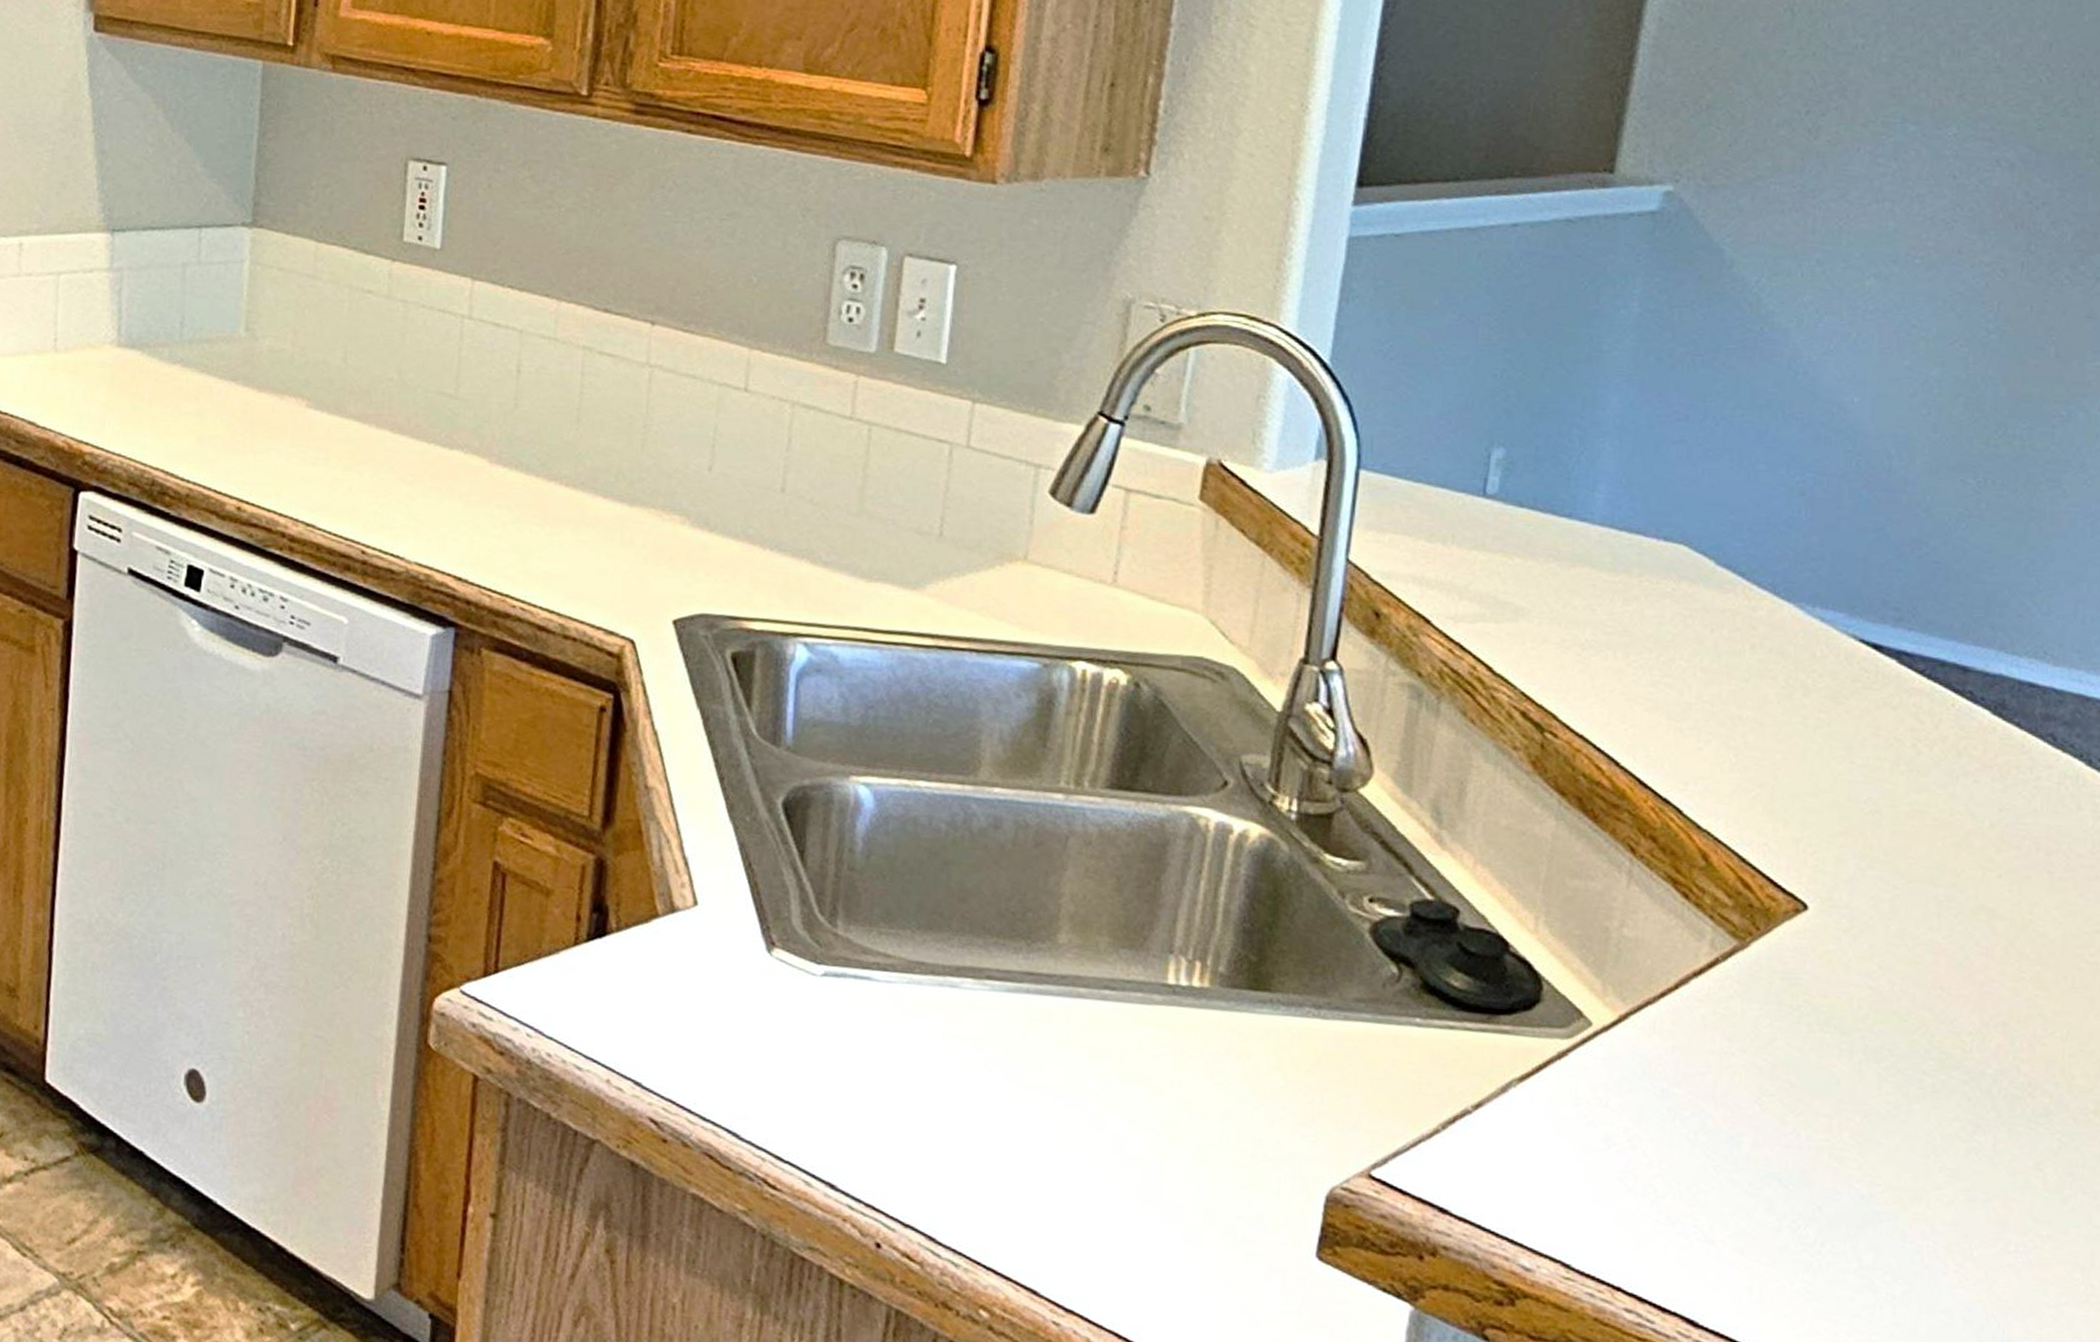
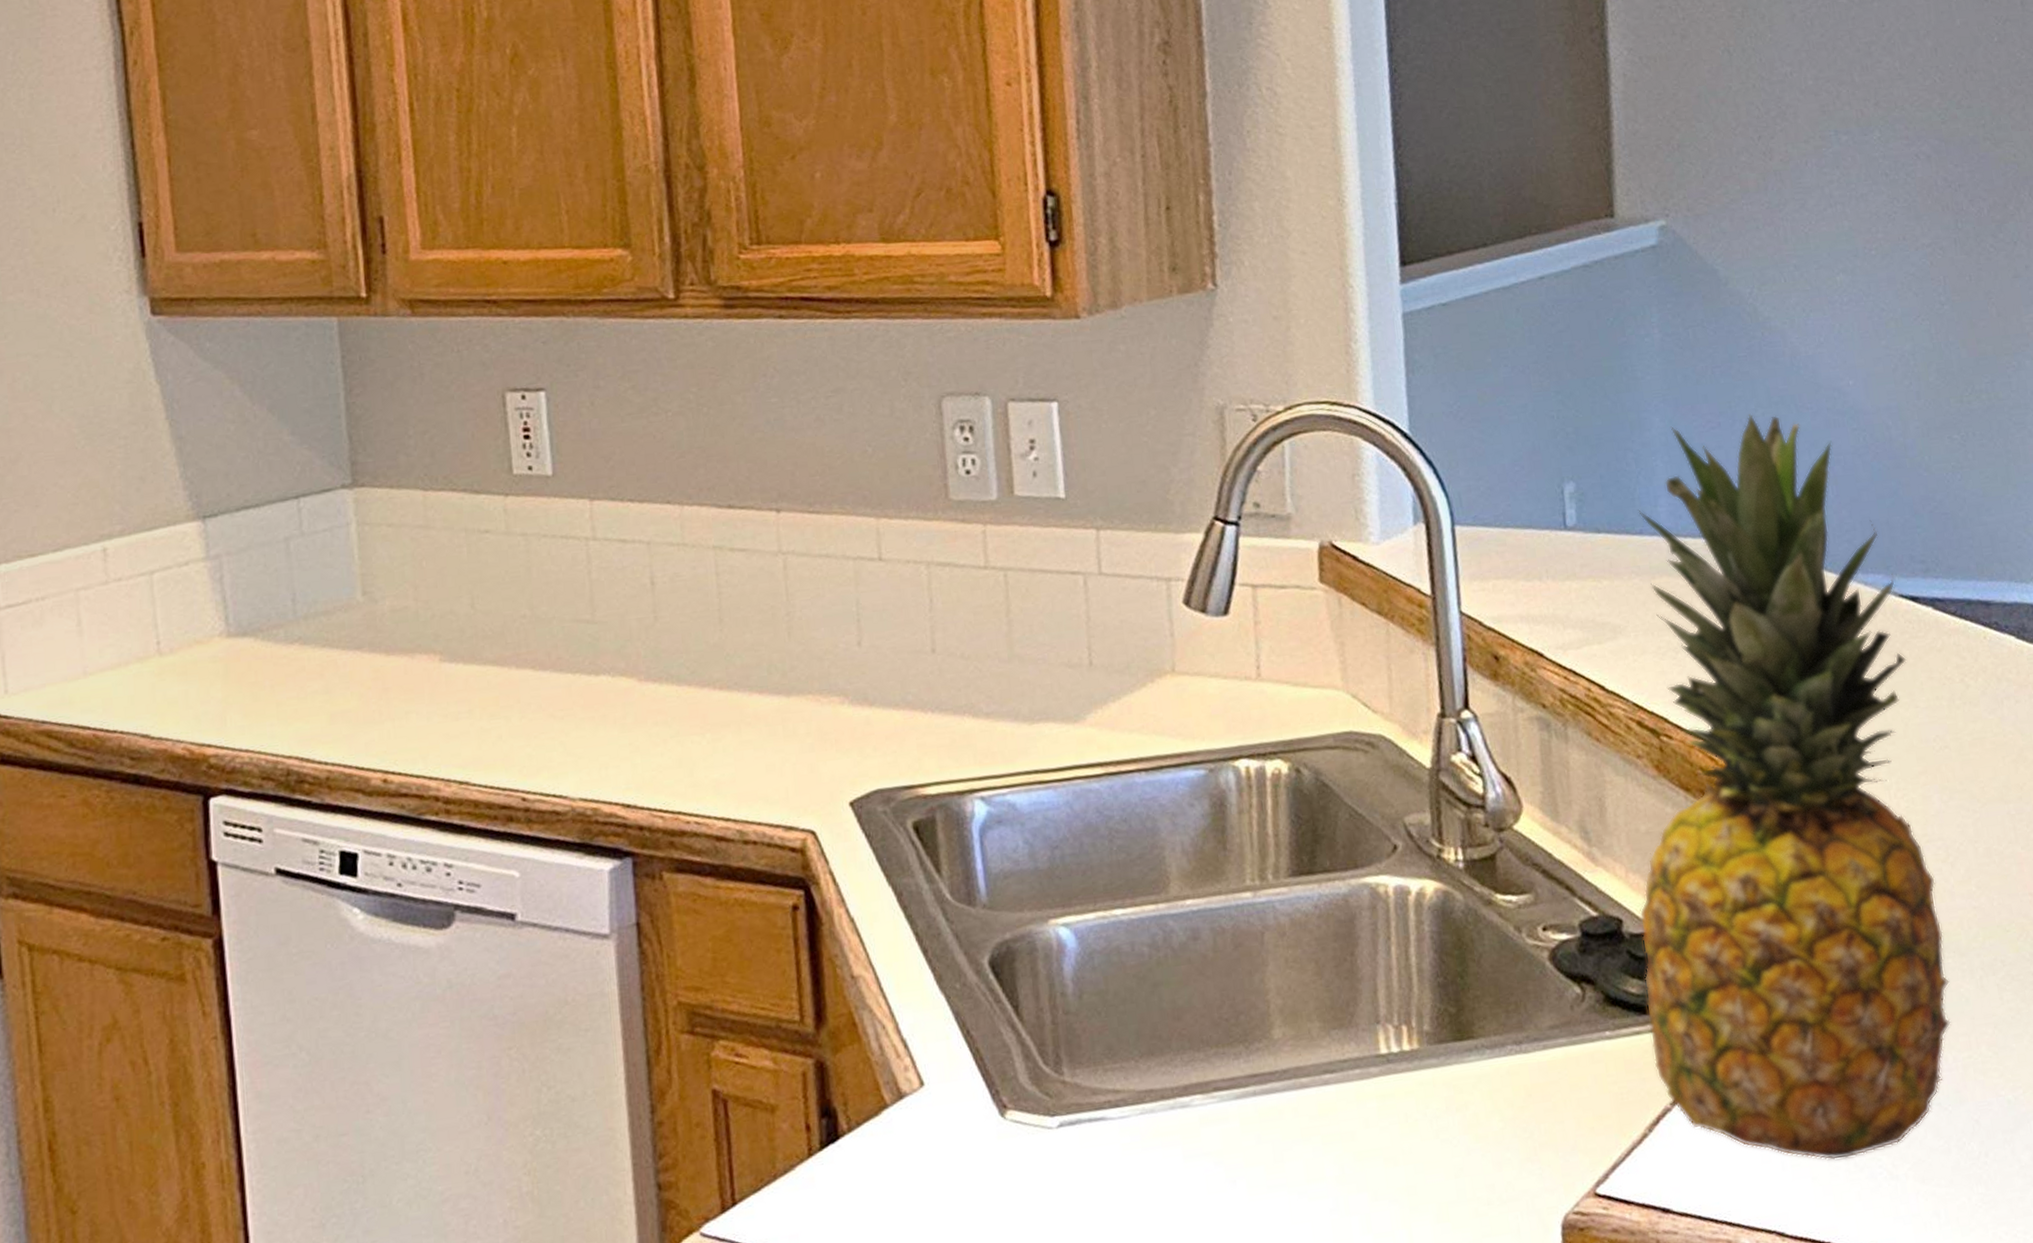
fruit: none [1462,409,1858,1210] -> present [1638,413,1951,1160]

